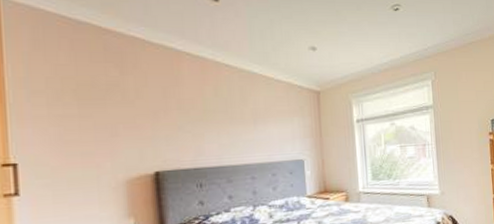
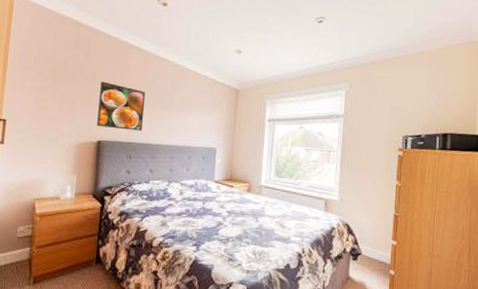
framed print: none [147,99,212,155] -> present [97,81,146,131]

